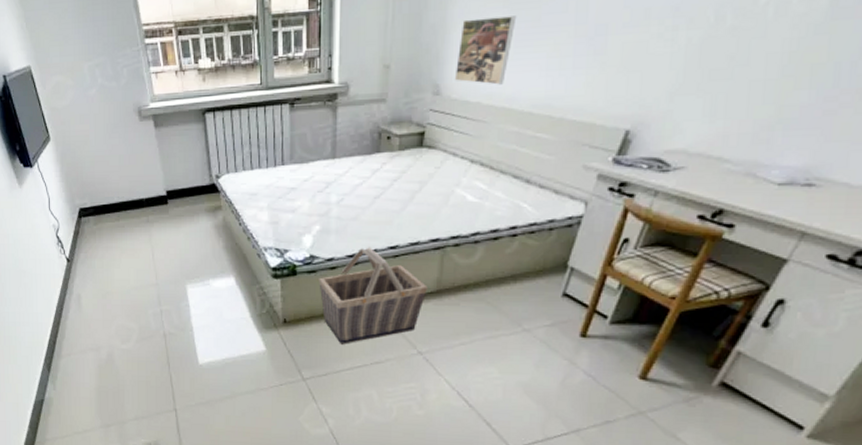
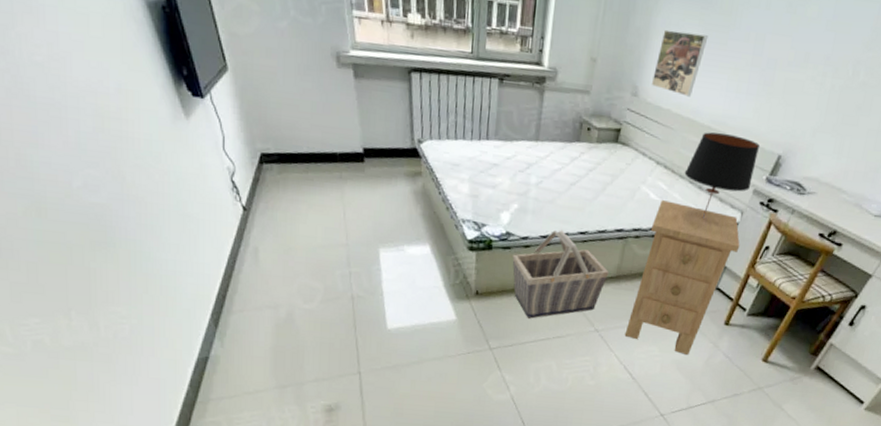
nightstand: none [454,201,589,377] -> present [624,200,740,356]
table lamp: none [506,117,600,215] -> present [684,132,761,218]

